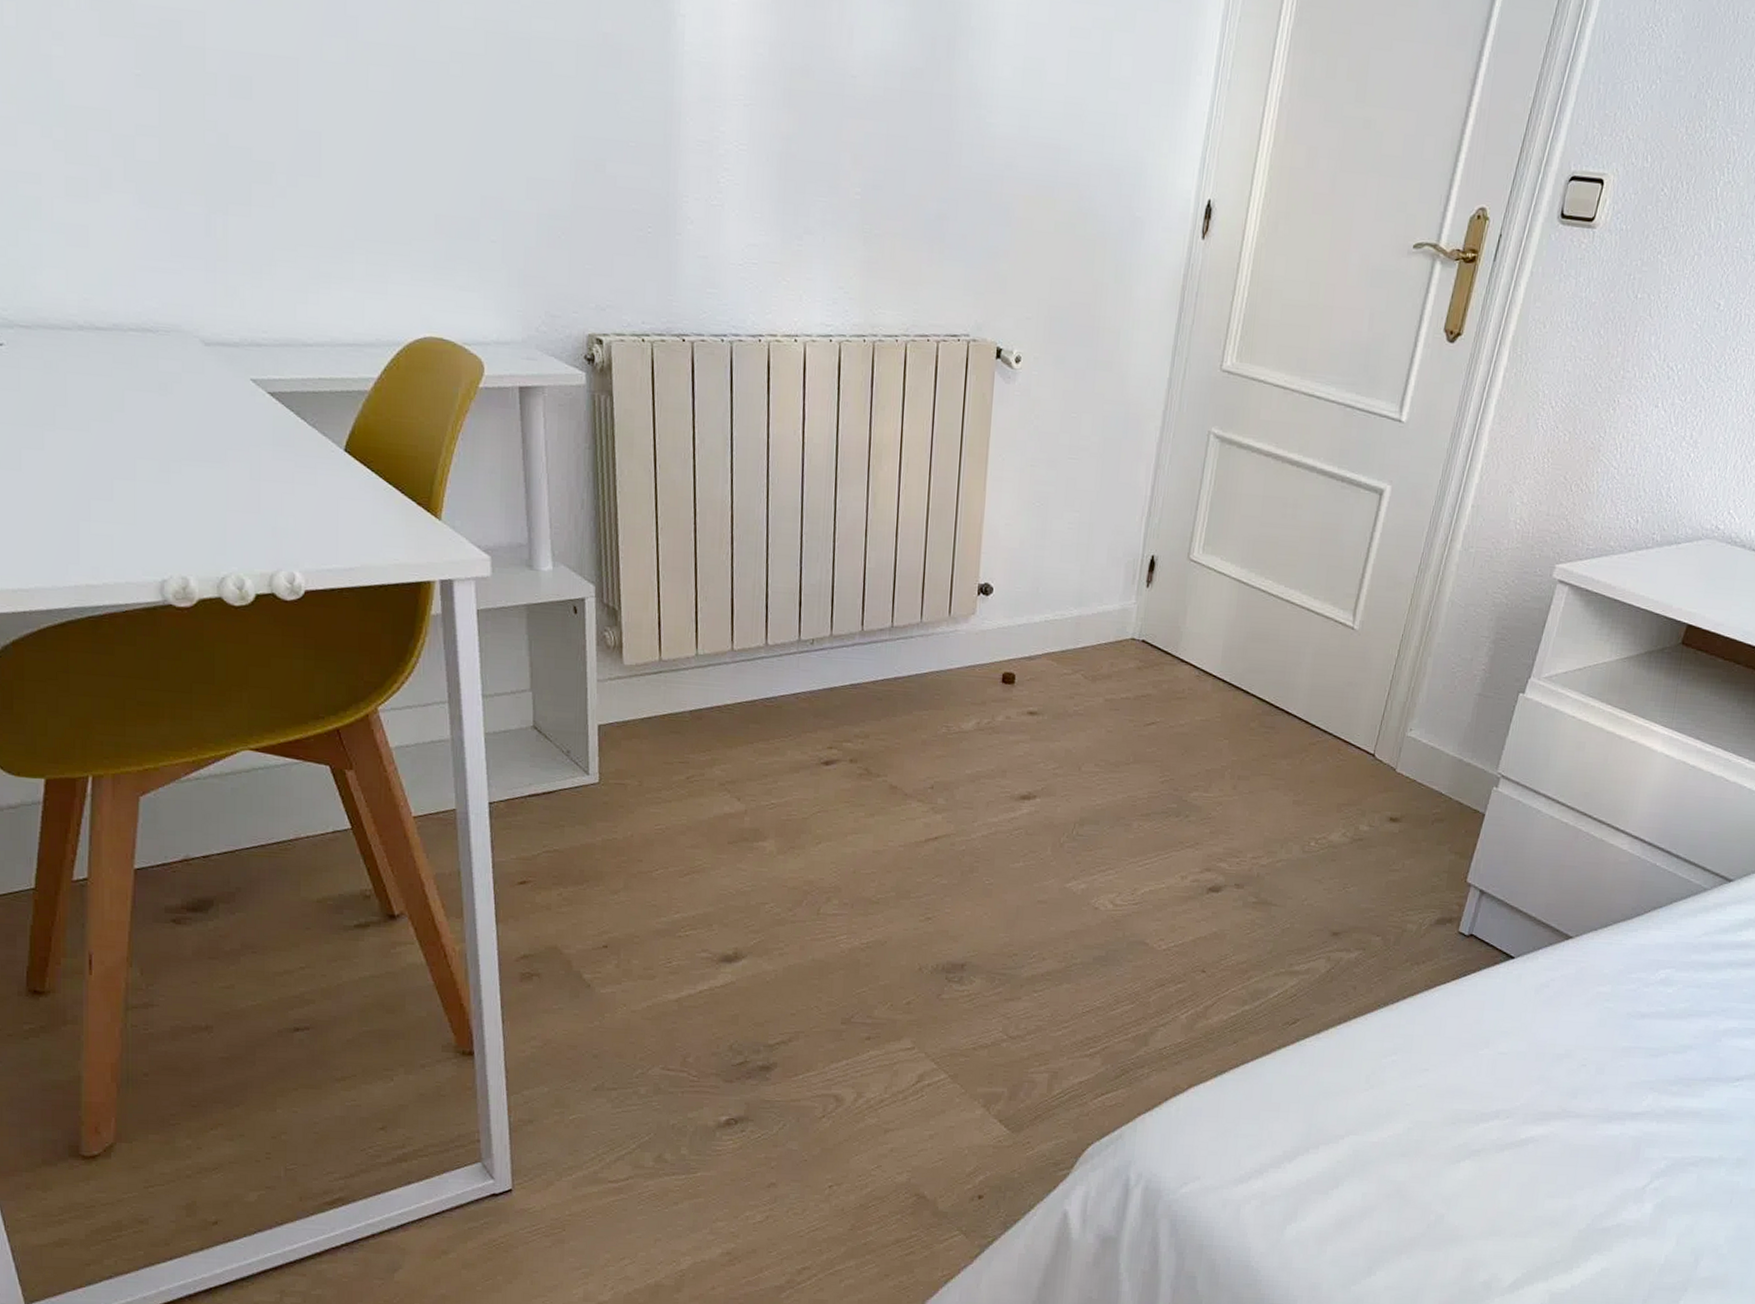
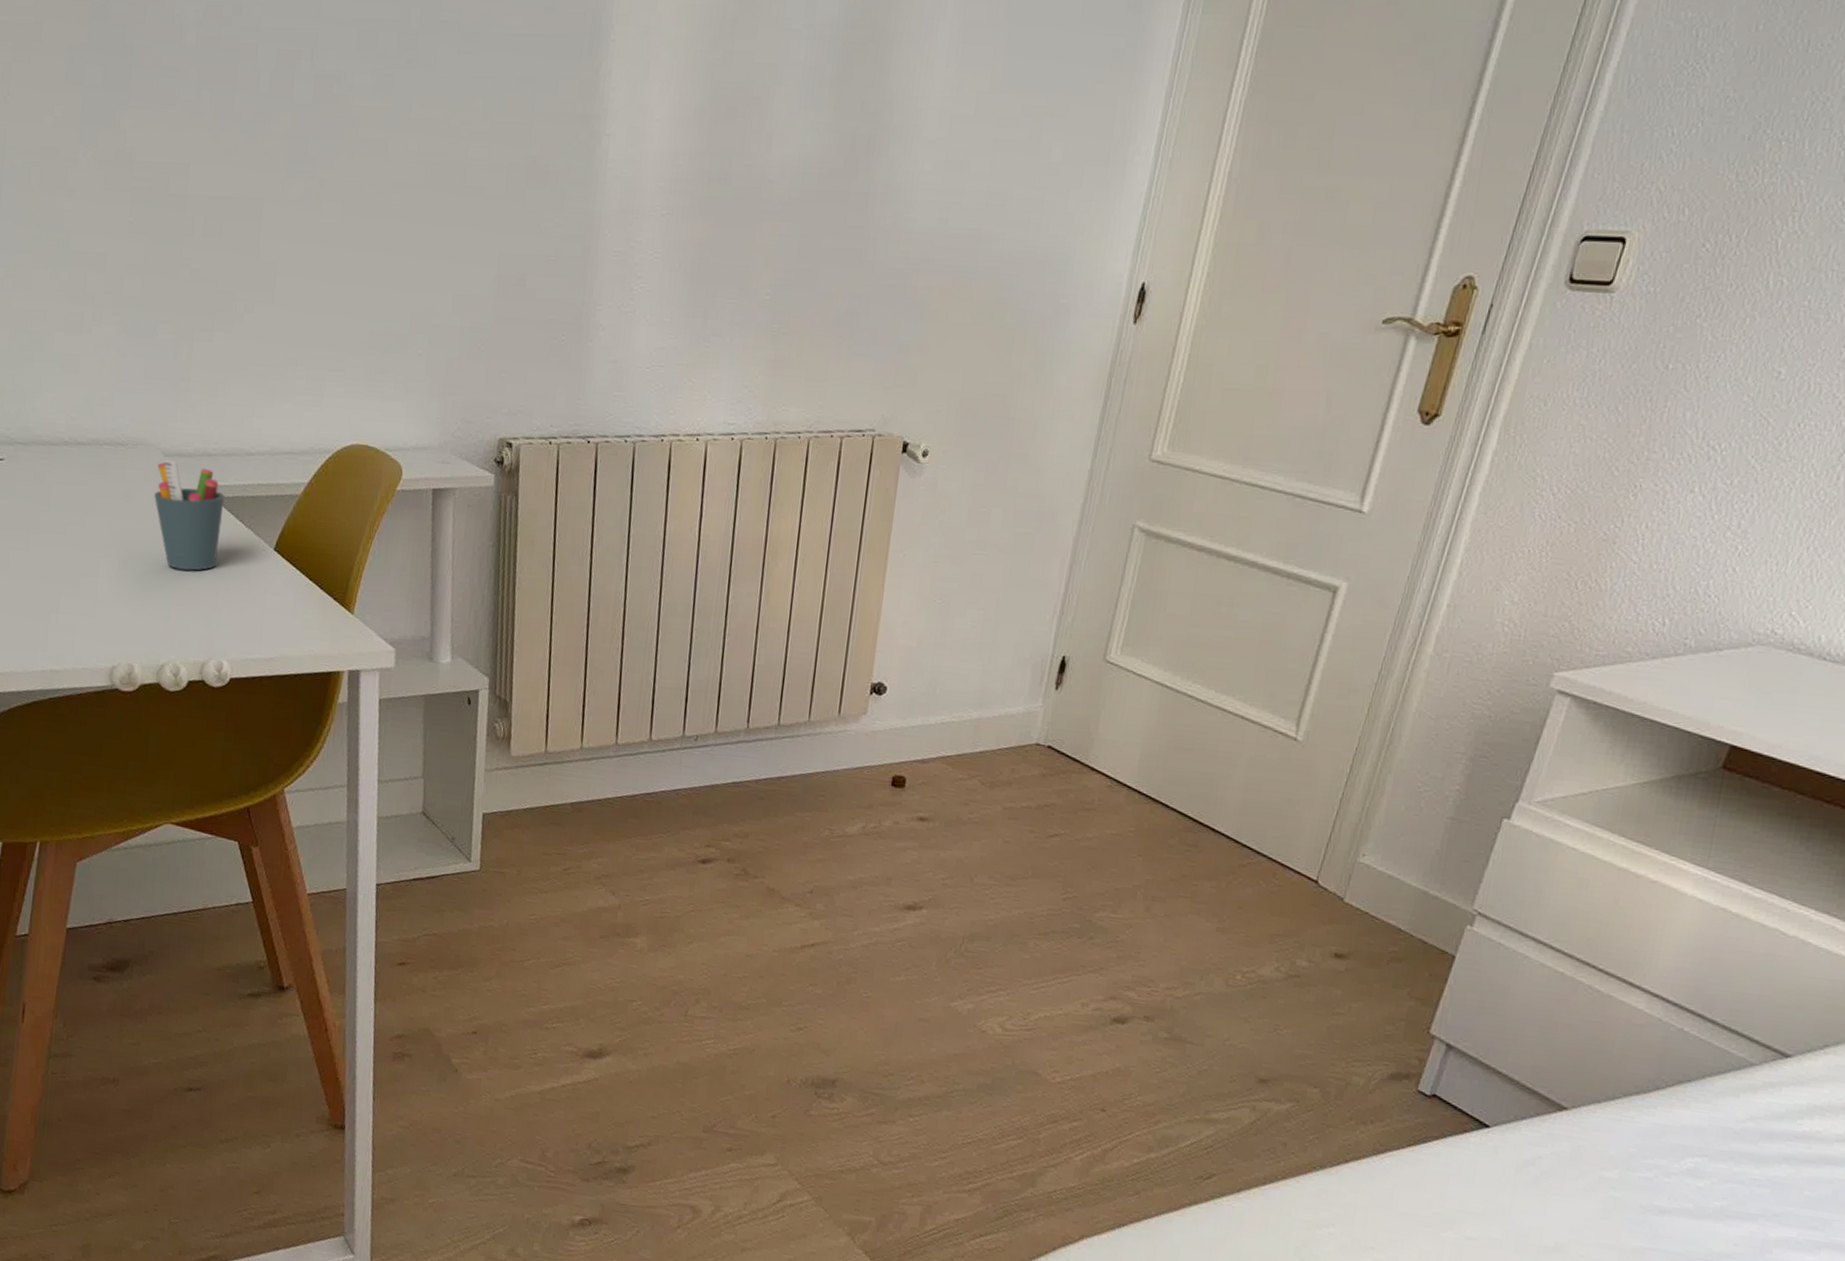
pen holder: none [196,349,281,474] -> present [154,460,225,571]

